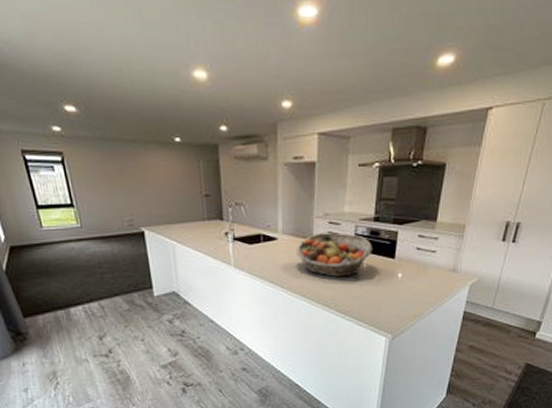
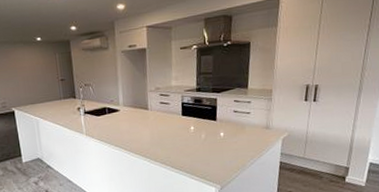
fruit basket: present [295,232,372,278] -> none [134,102,197,139]

